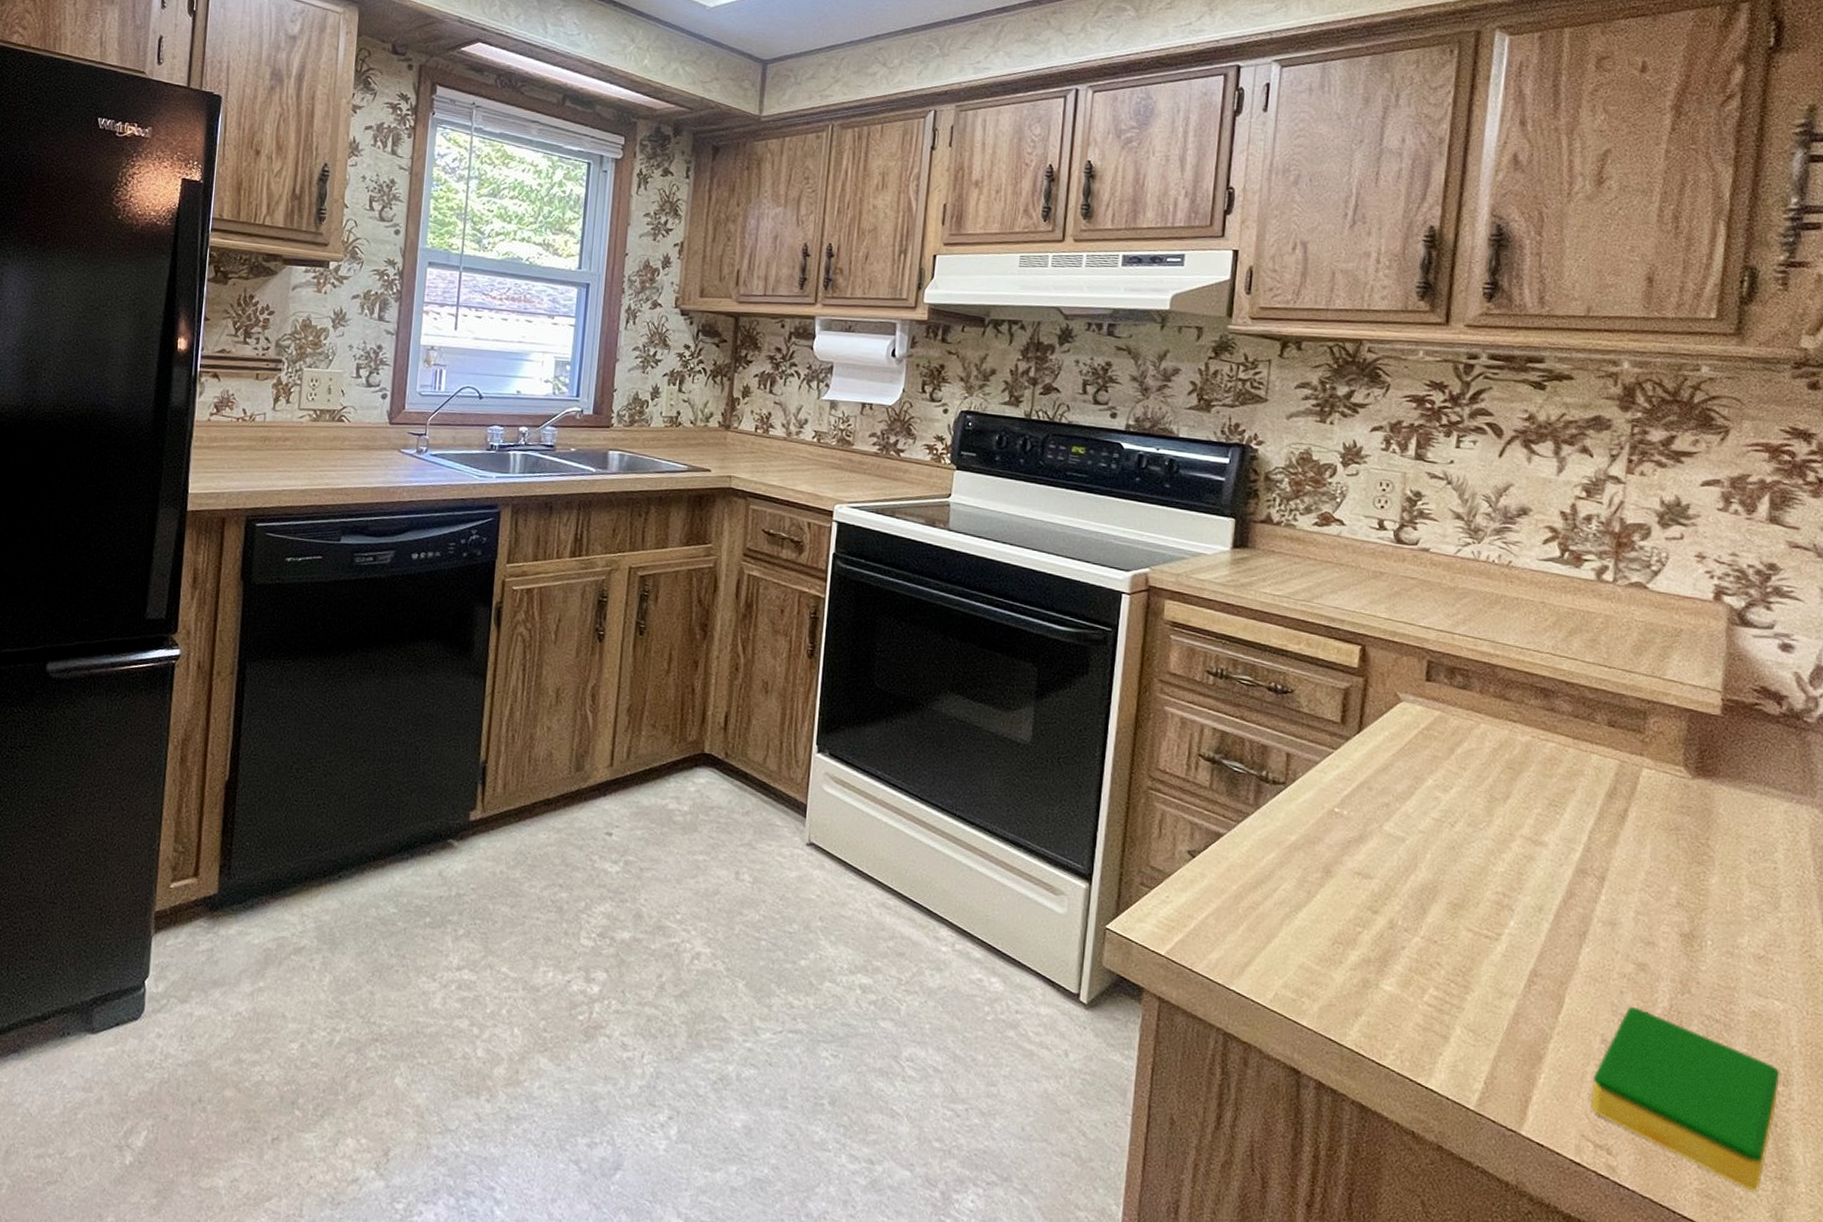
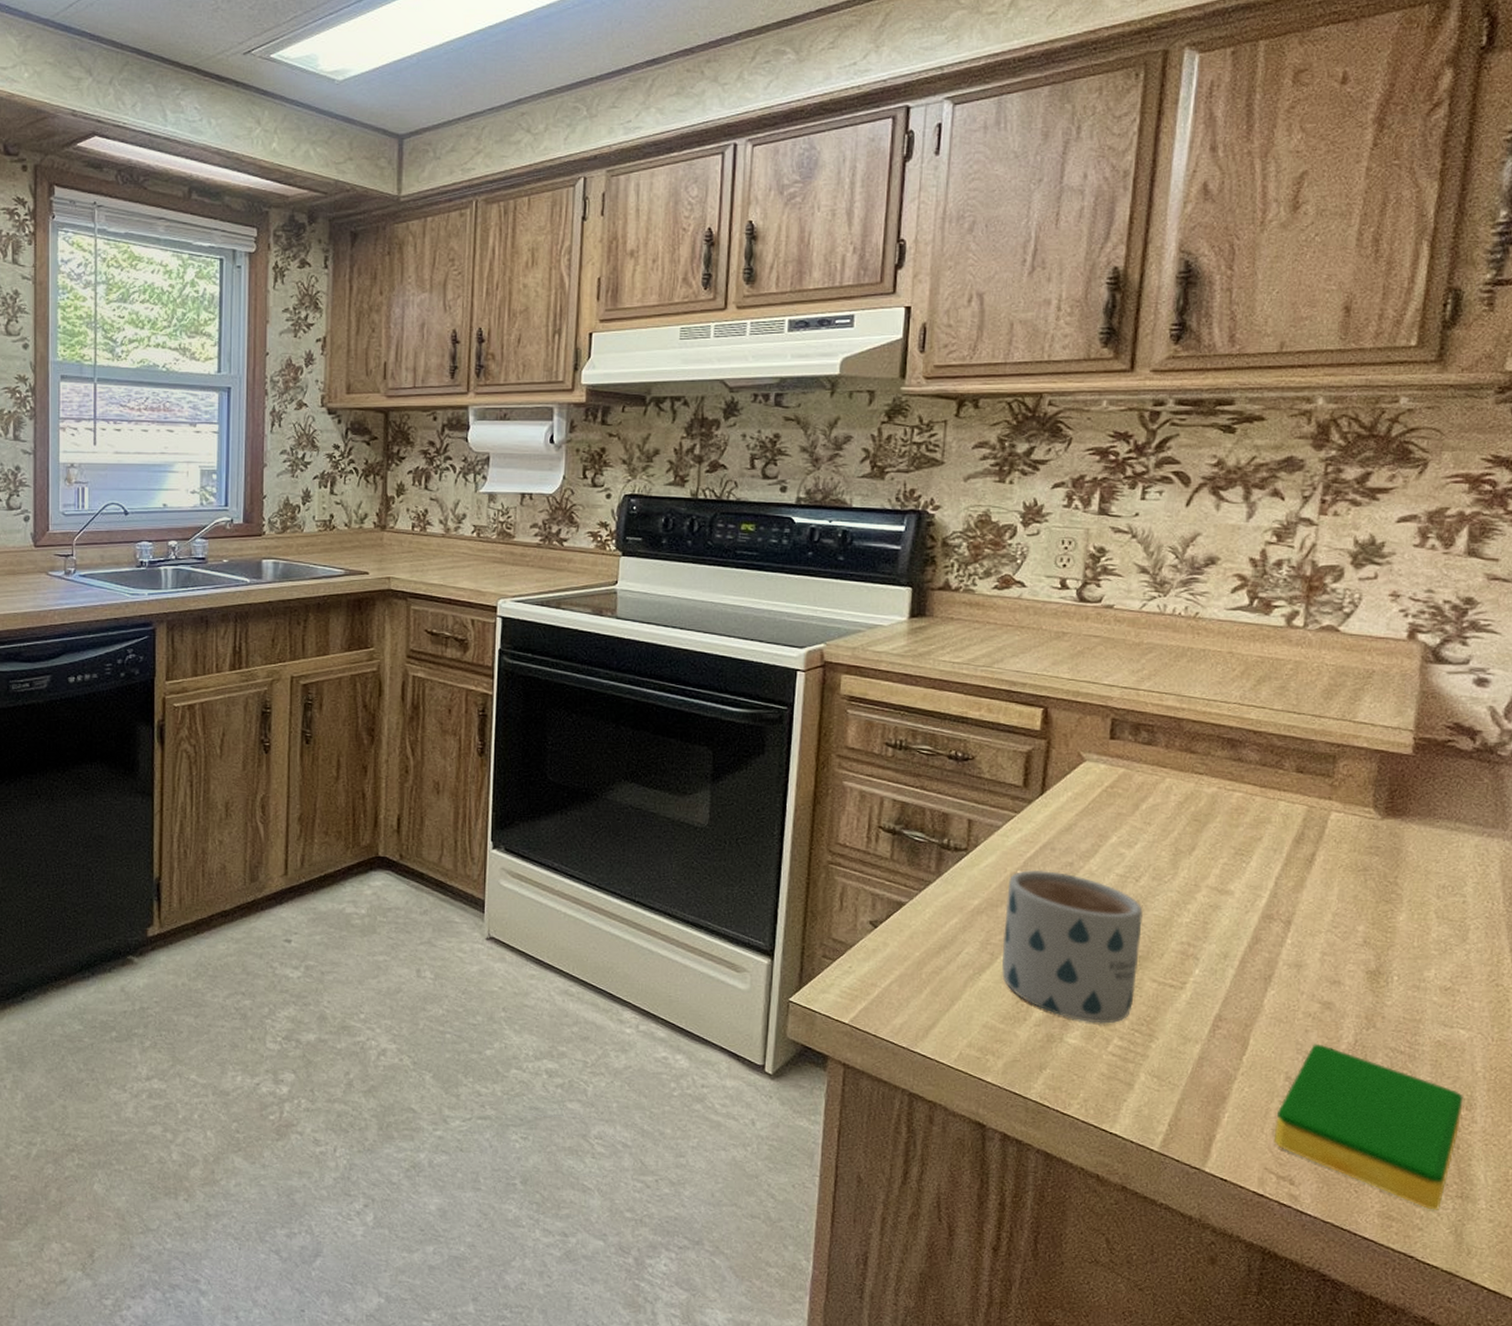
mug: none [1318,808,1459,972] -> present [1001,869,1144,1024]

